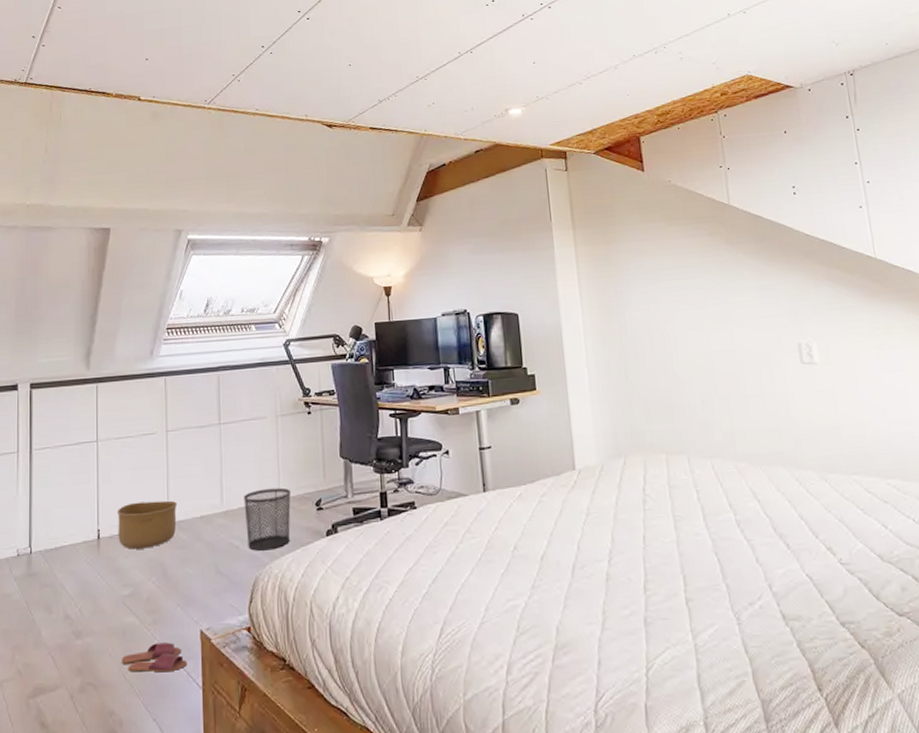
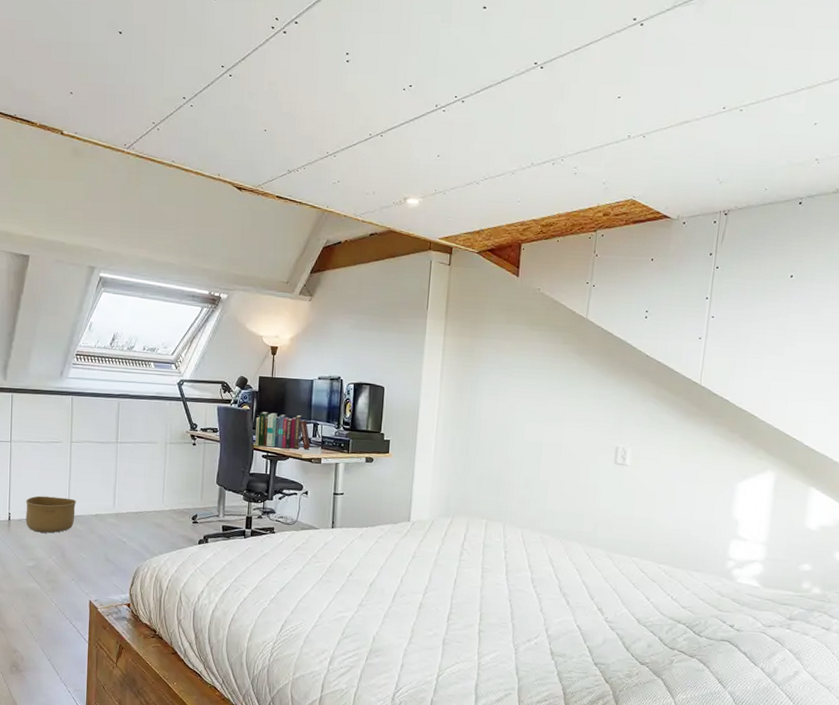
slippers: present [122,642,187,673] -> none [25,605,77,628]
waste bin: present [243,487,291,551] -> none [132,500,173,549]
books: none [376,361,444,405] -> present [255,412,311,450]

